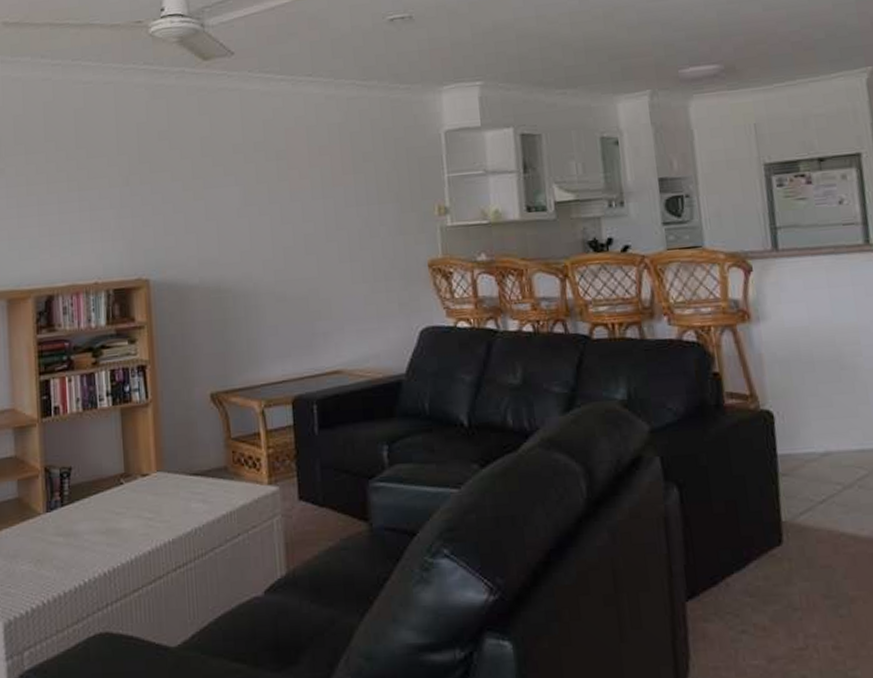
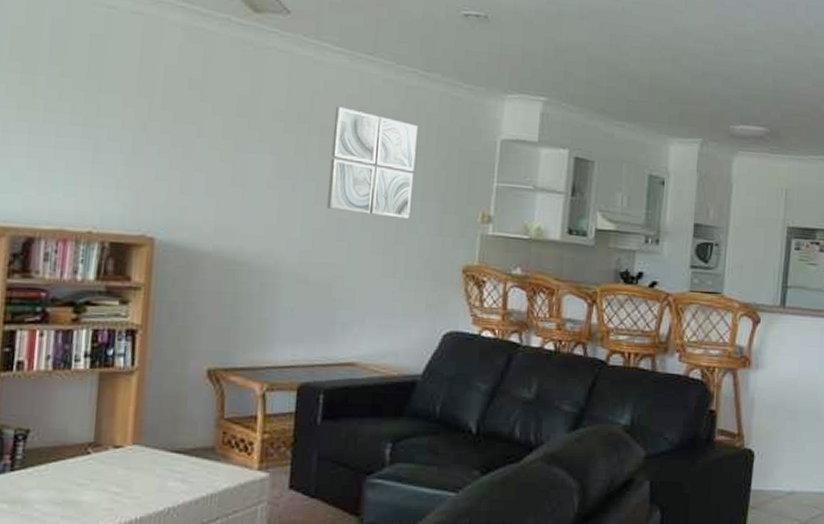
wall art: none [286,129,370,227] -> present [326,107,417,219]

